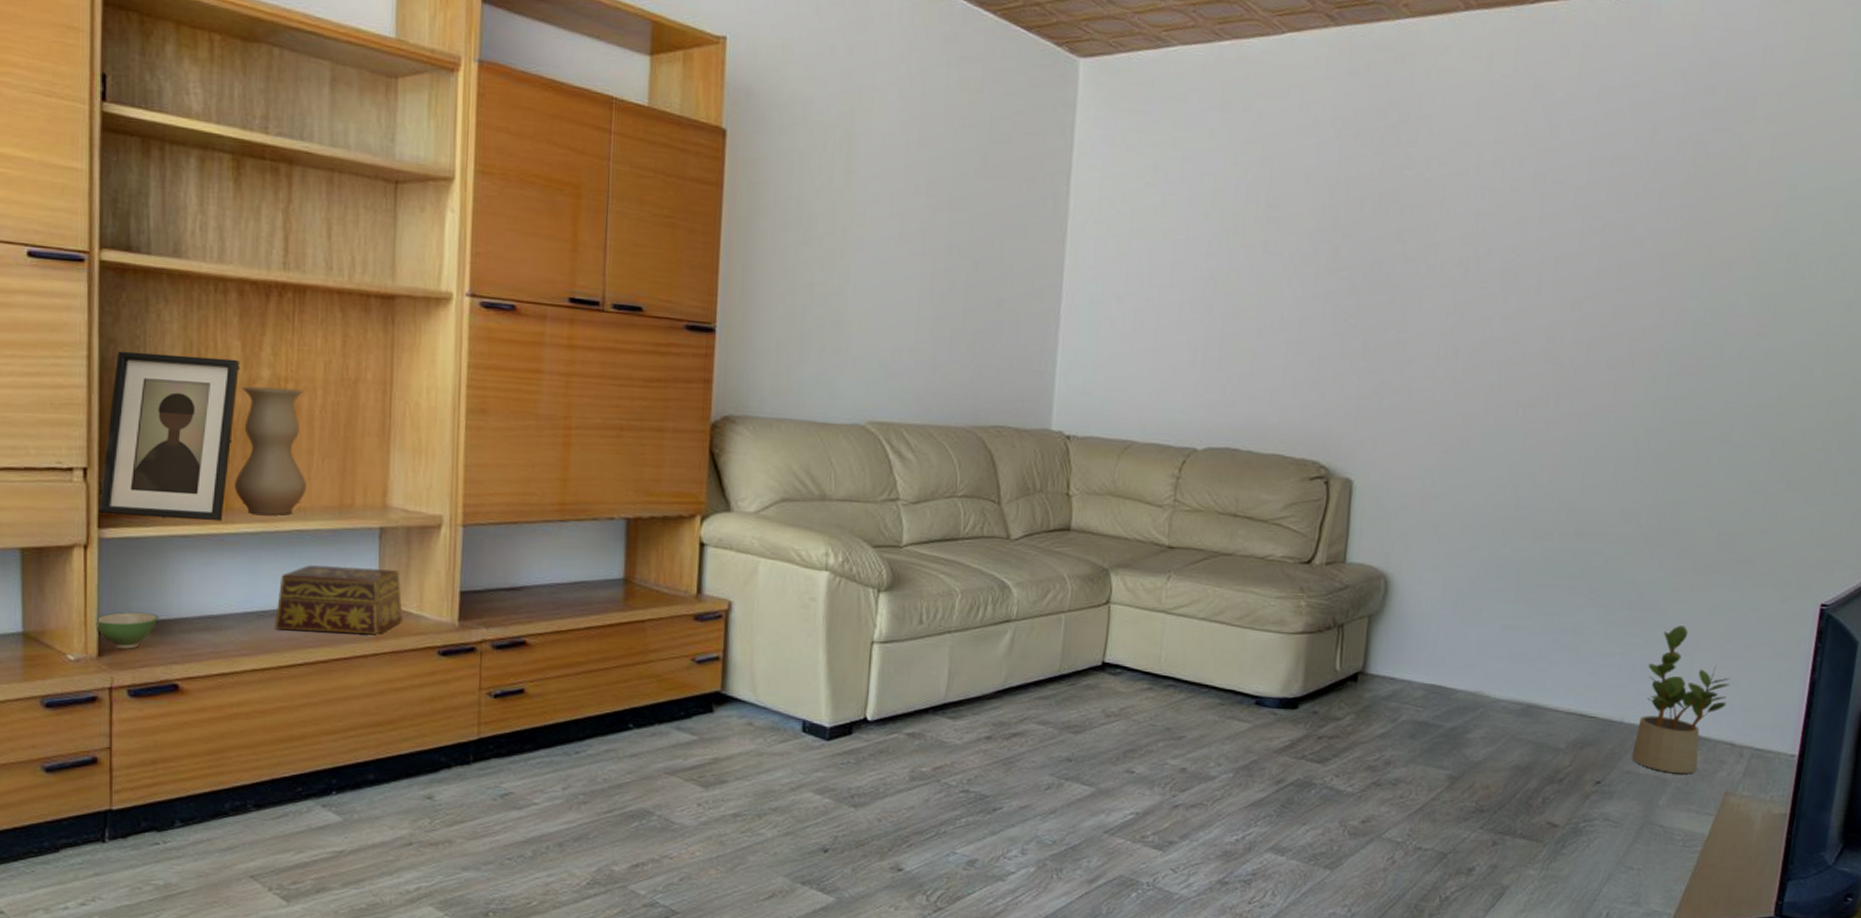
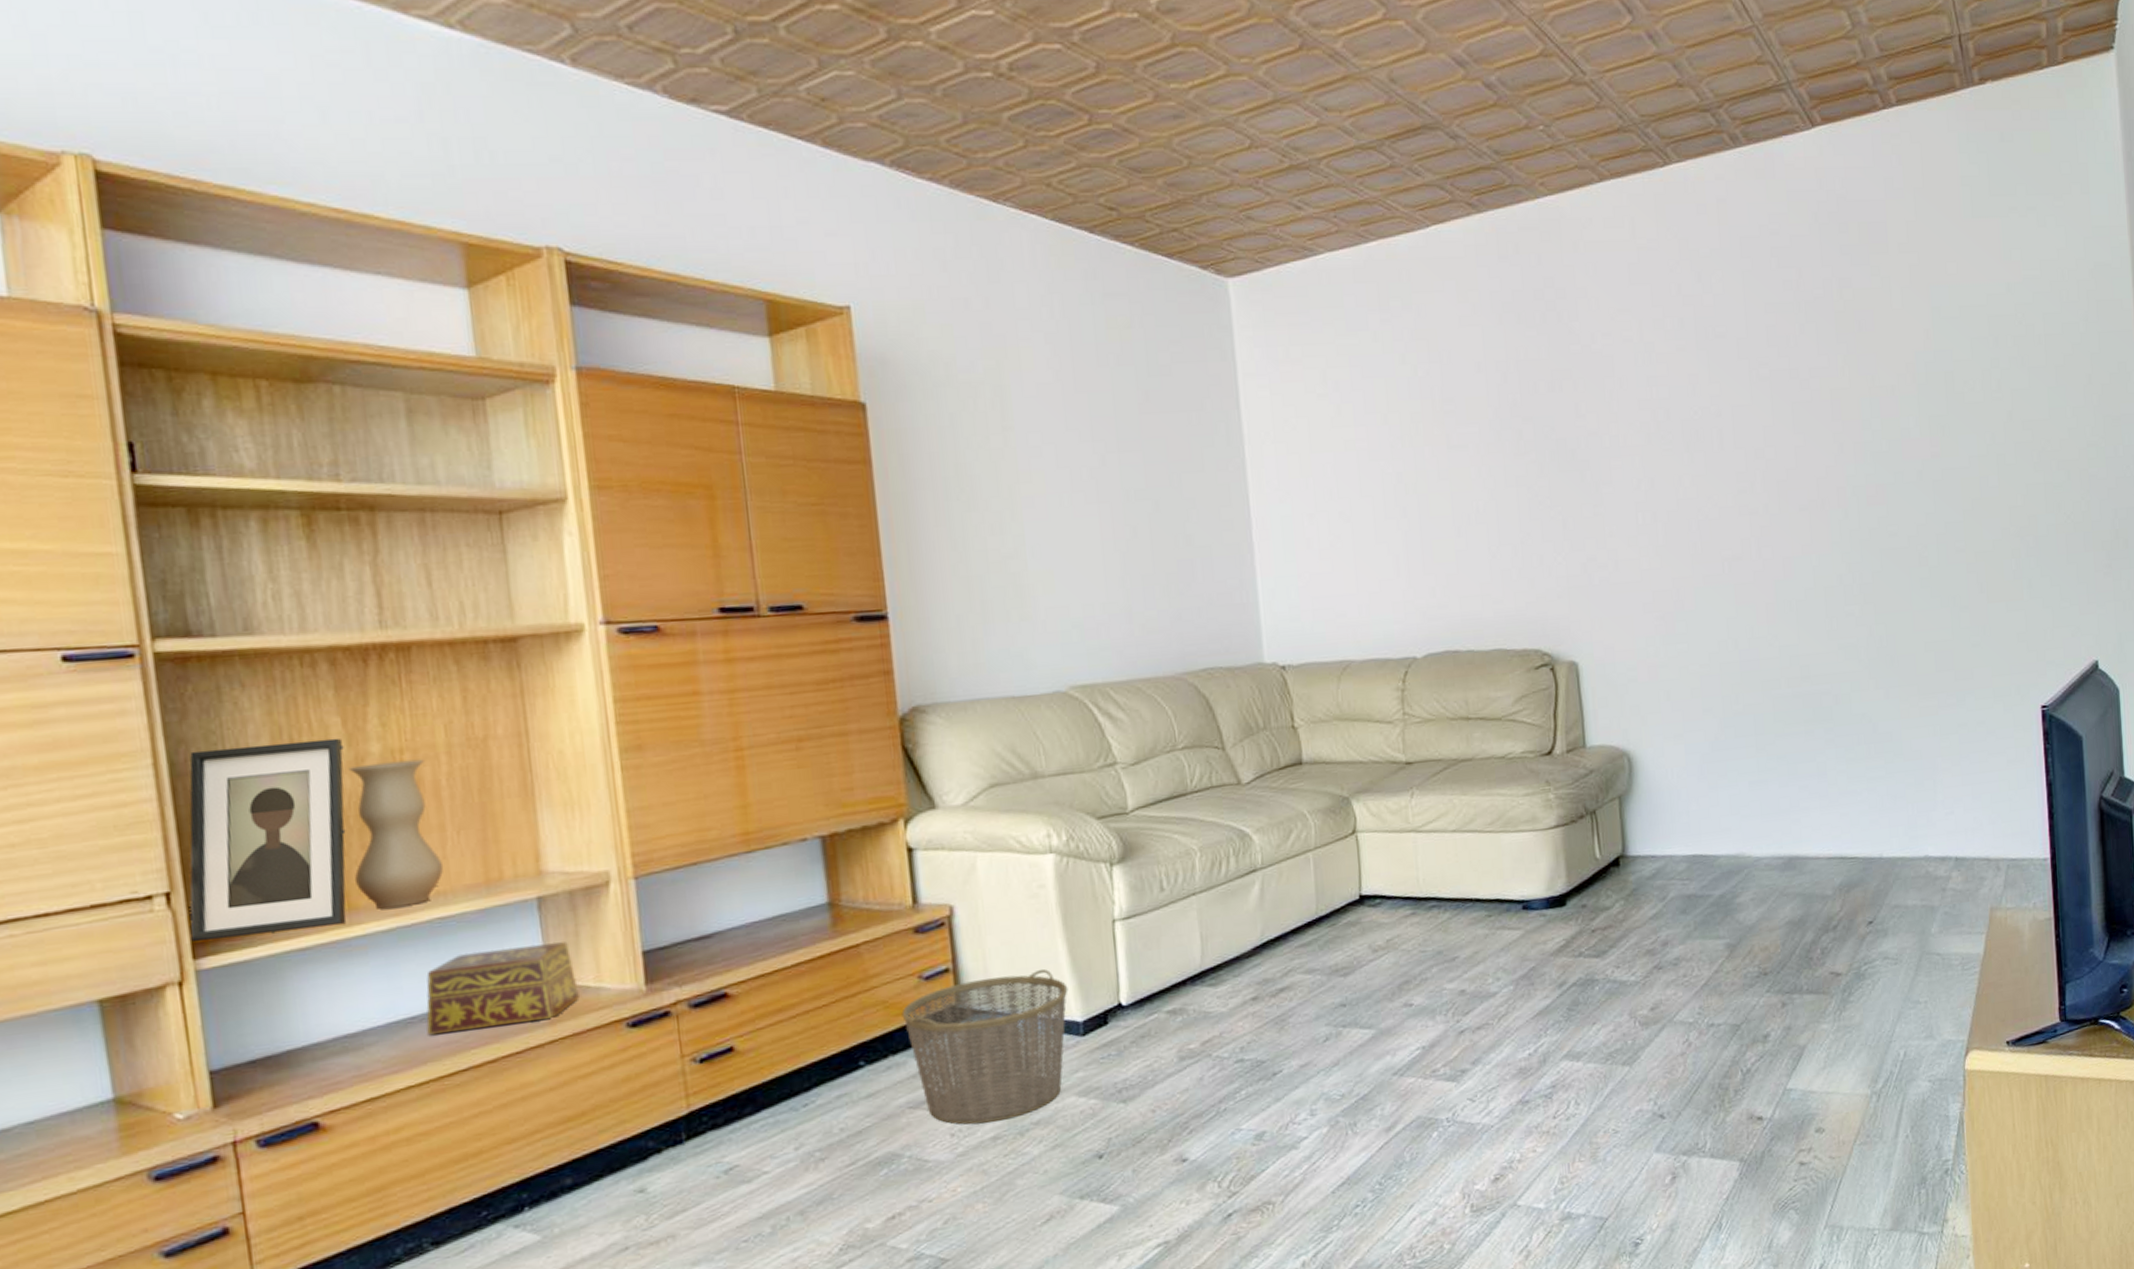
bowl: present [96,611,160,649] -> none [204,1045,284,1095]
basket: none [672,672,822,801] -> present [901,968,1068,1125]
potted plant: present [1631,625,1730,774] -> none [1895,750,1975,899]

